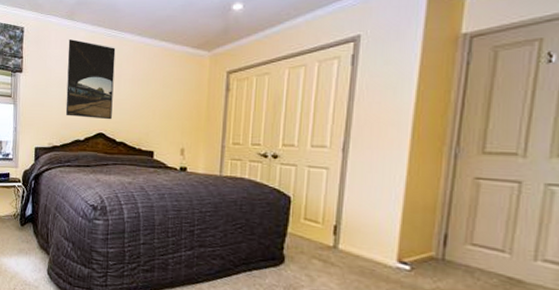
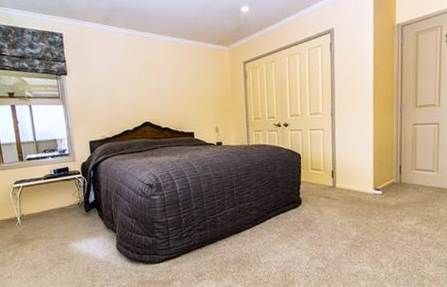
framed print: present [65,39,116,120] -> none [107,42,155,111]

